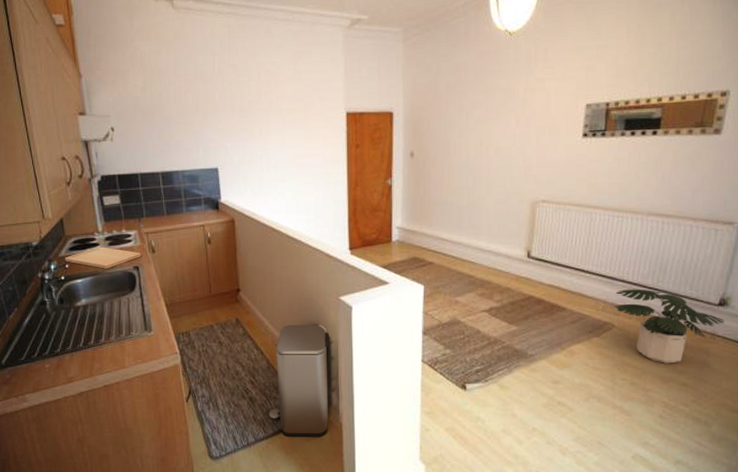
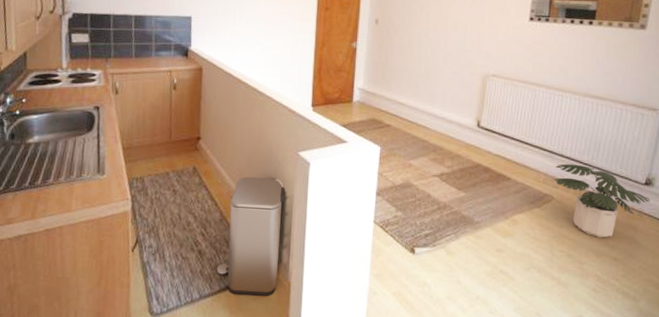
cutting board: present [65,247,141,269] -> none [23,83,104,107]

